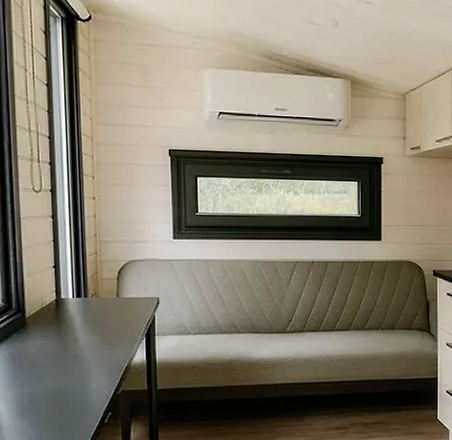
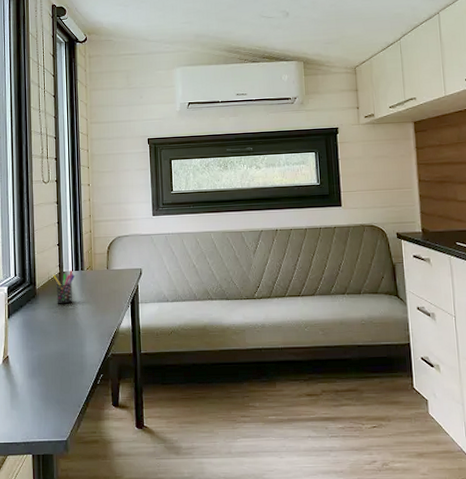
pen holder: none [47,297,76,335] -> present [53,270,75,304]

